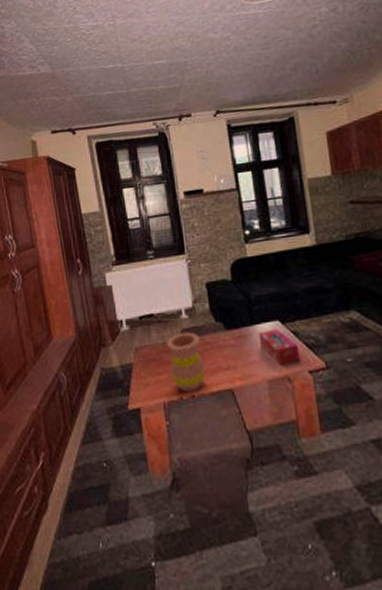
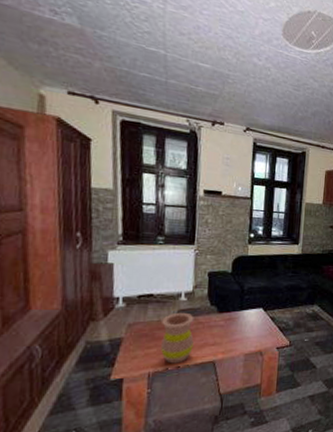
tissue box: present [258,328,301,364] -> none [243,314,274,342]

